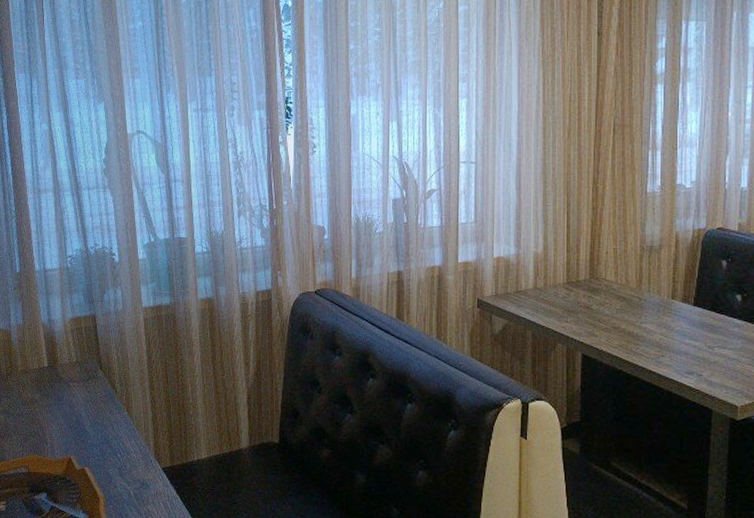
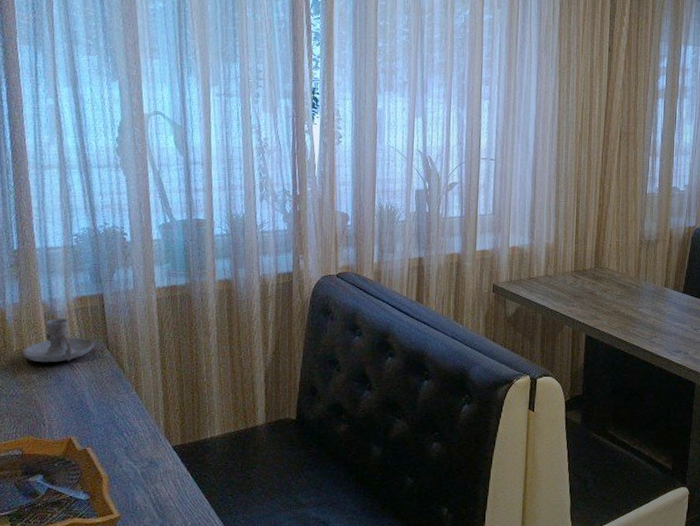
candle holder: none [27,339,89,383] -> present [23,318,94,363]

